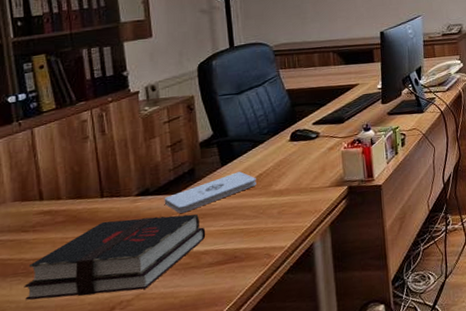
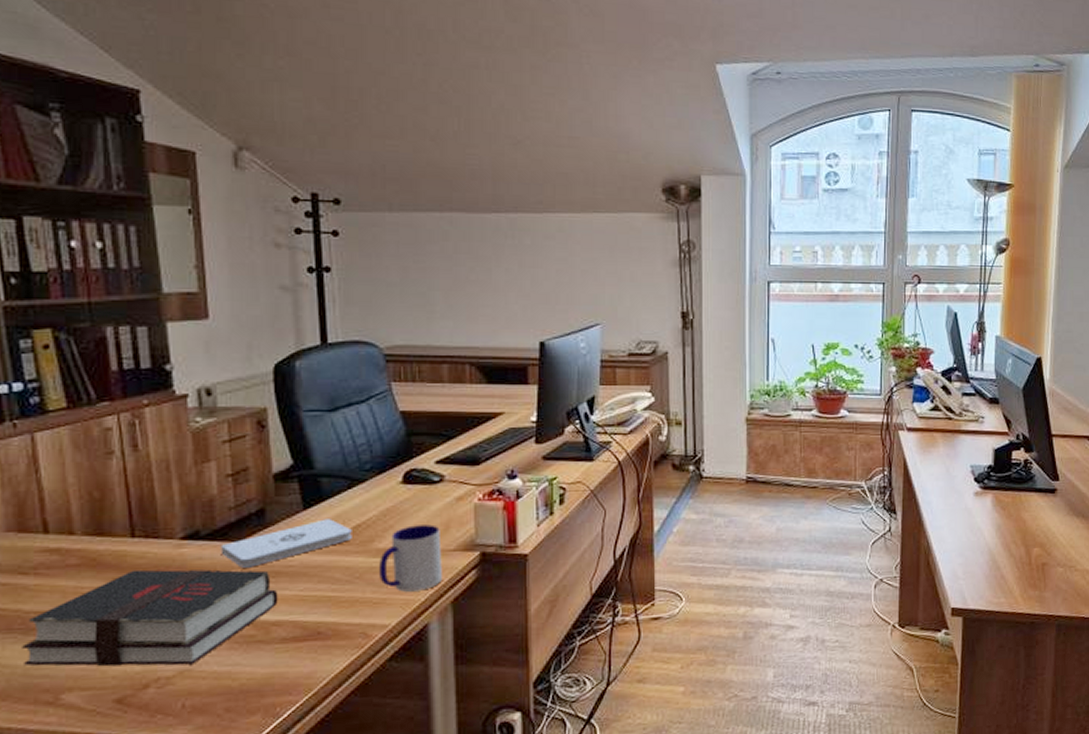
mug: none [277,169,322,221] -> present [380,524,442,592]

